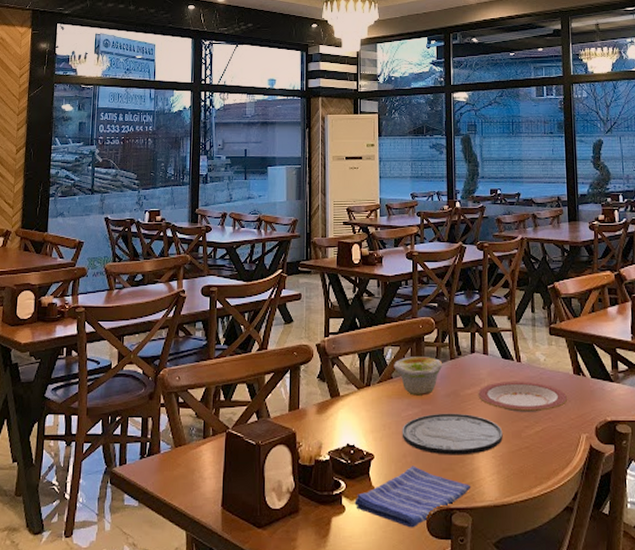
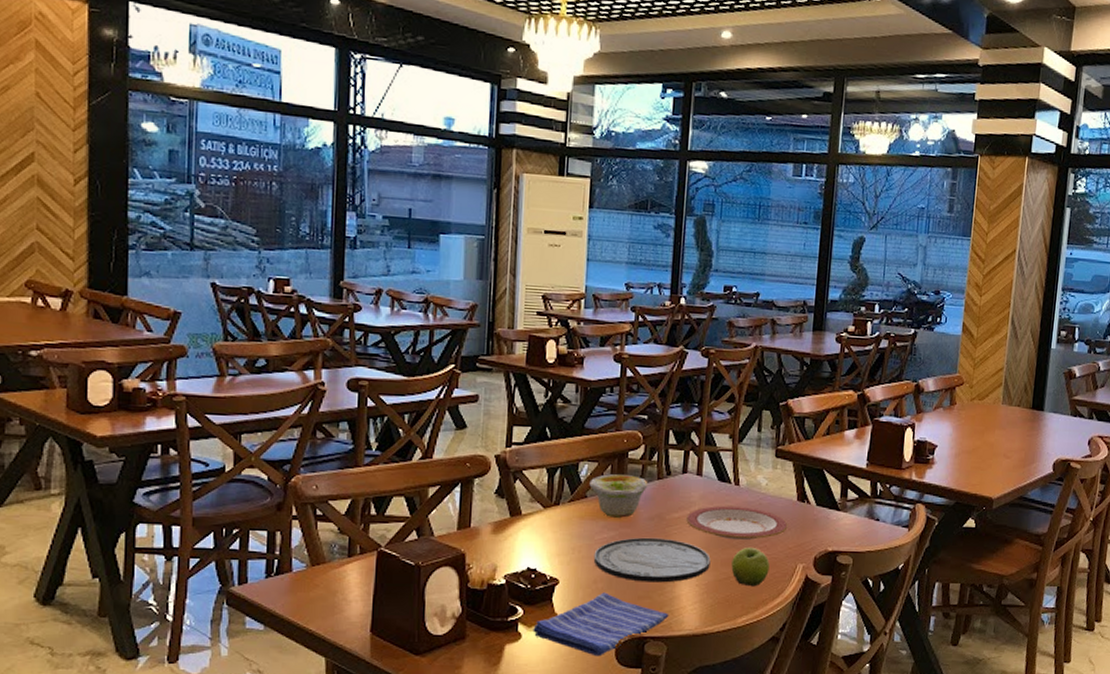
fruit: none [522,420,556,457] -> present [731,548,770,587]

